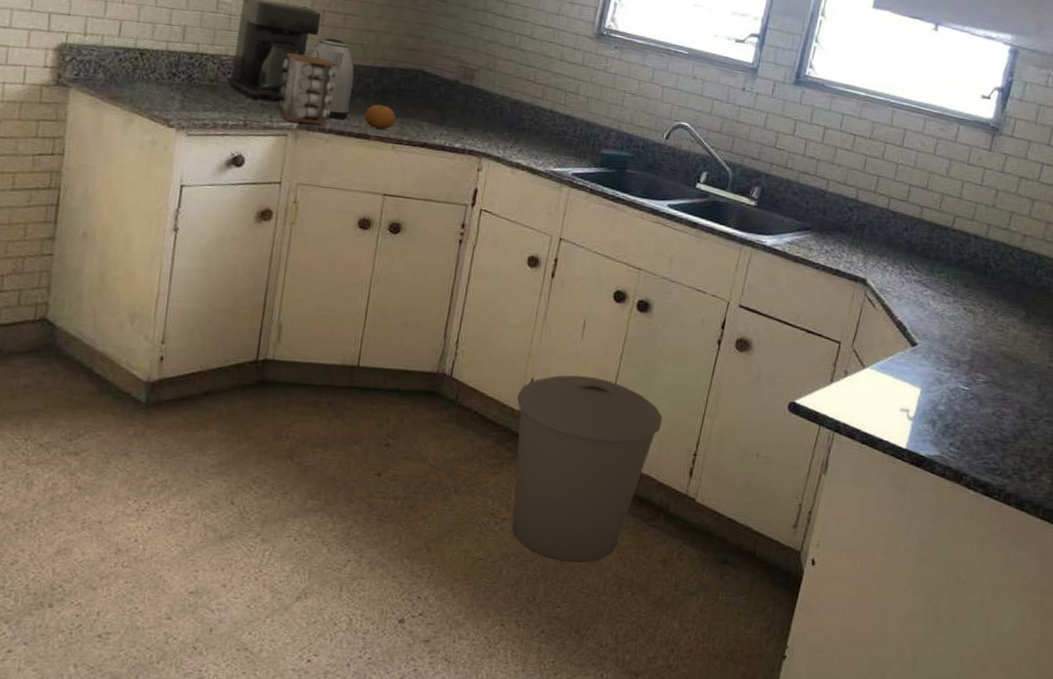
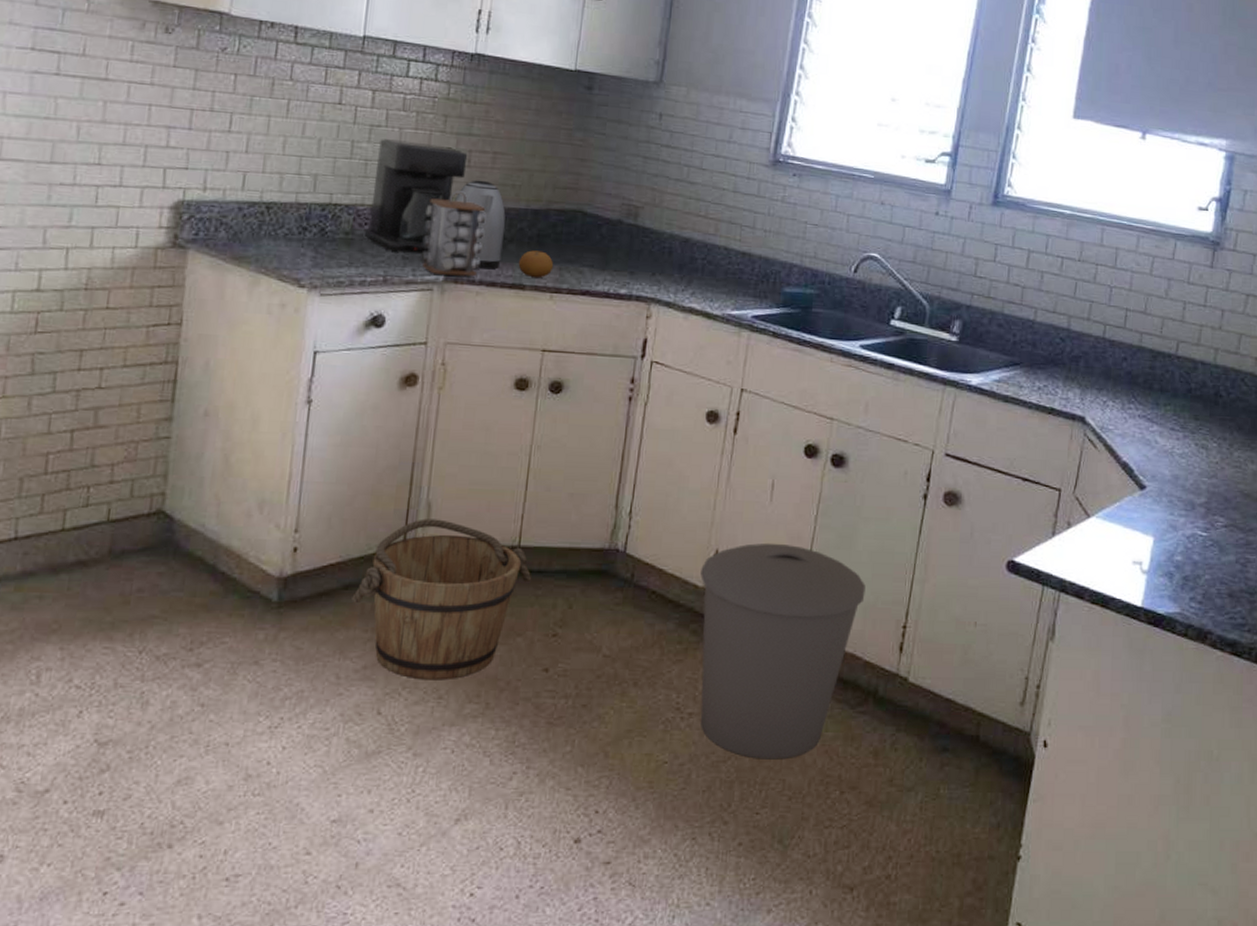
bucket: none [210,337,369,478] -> present [351,518,532,680]

